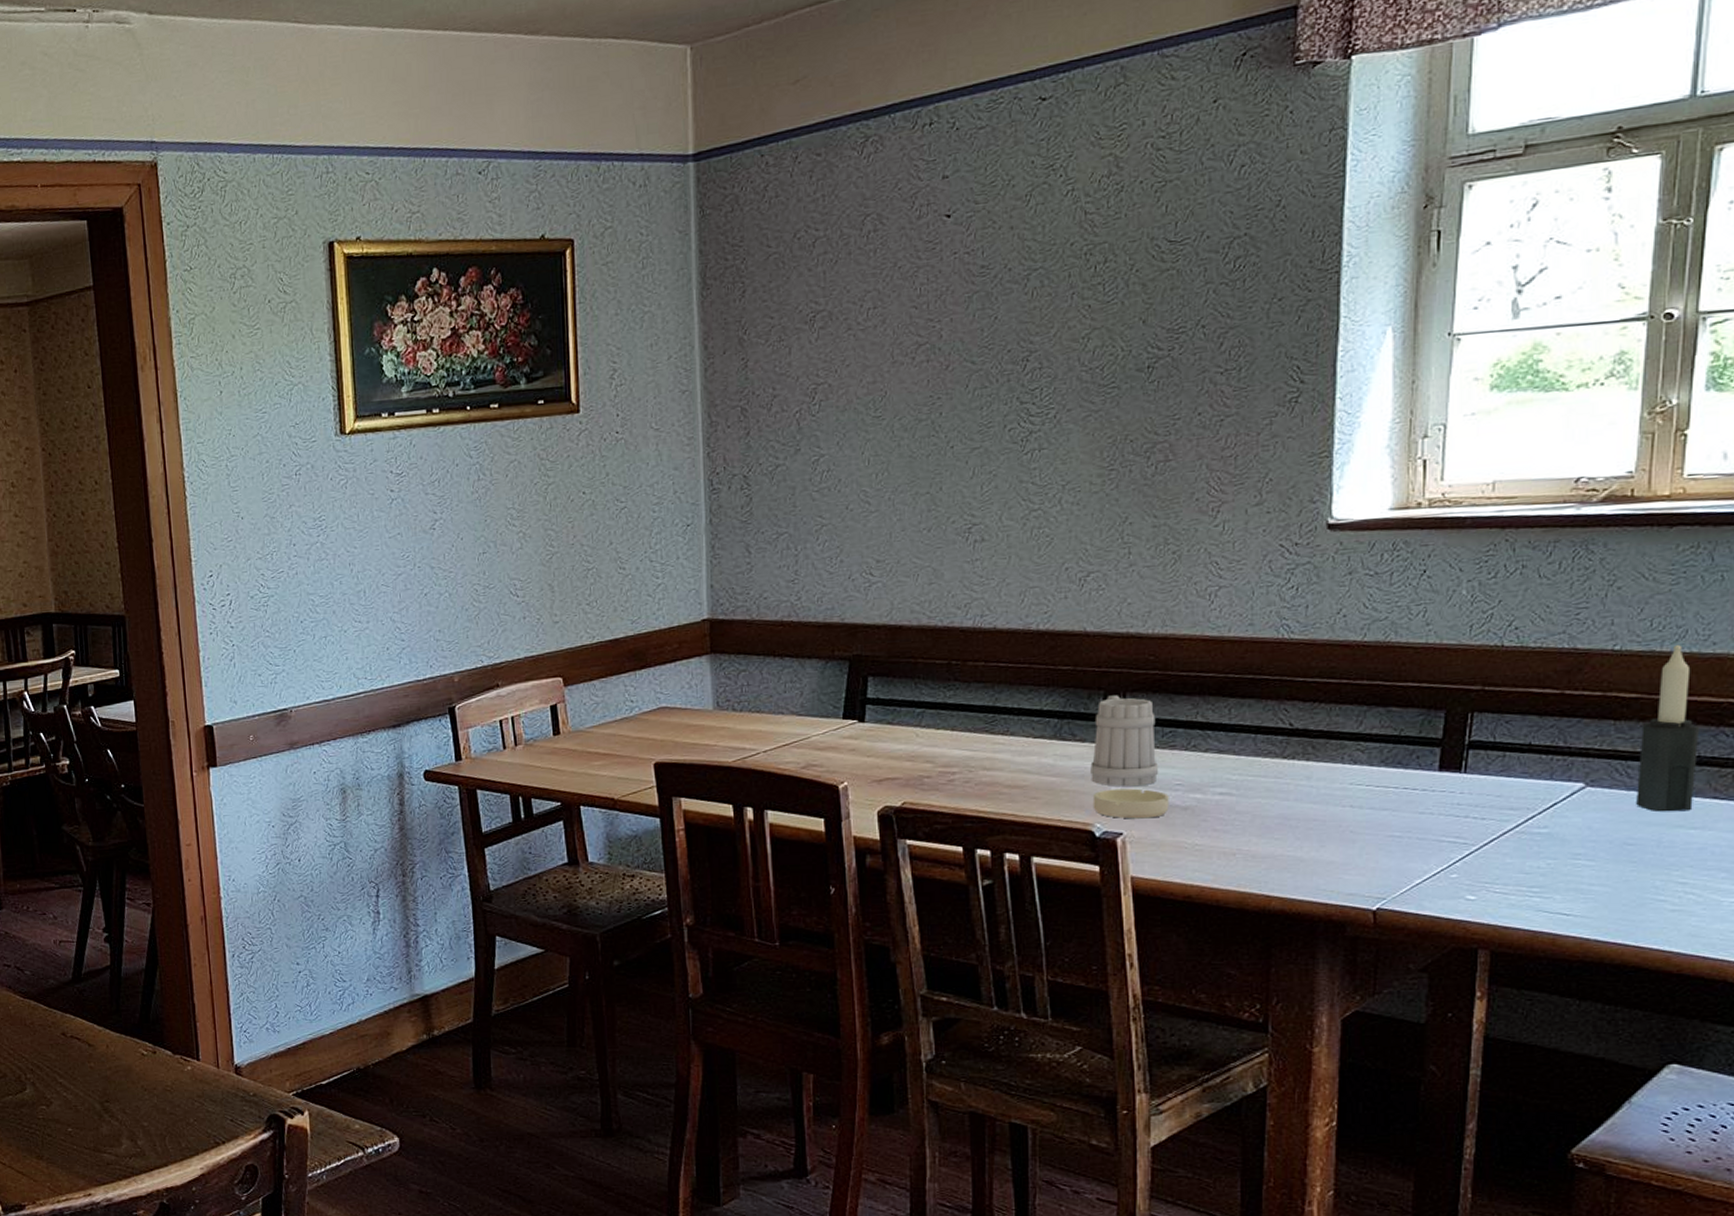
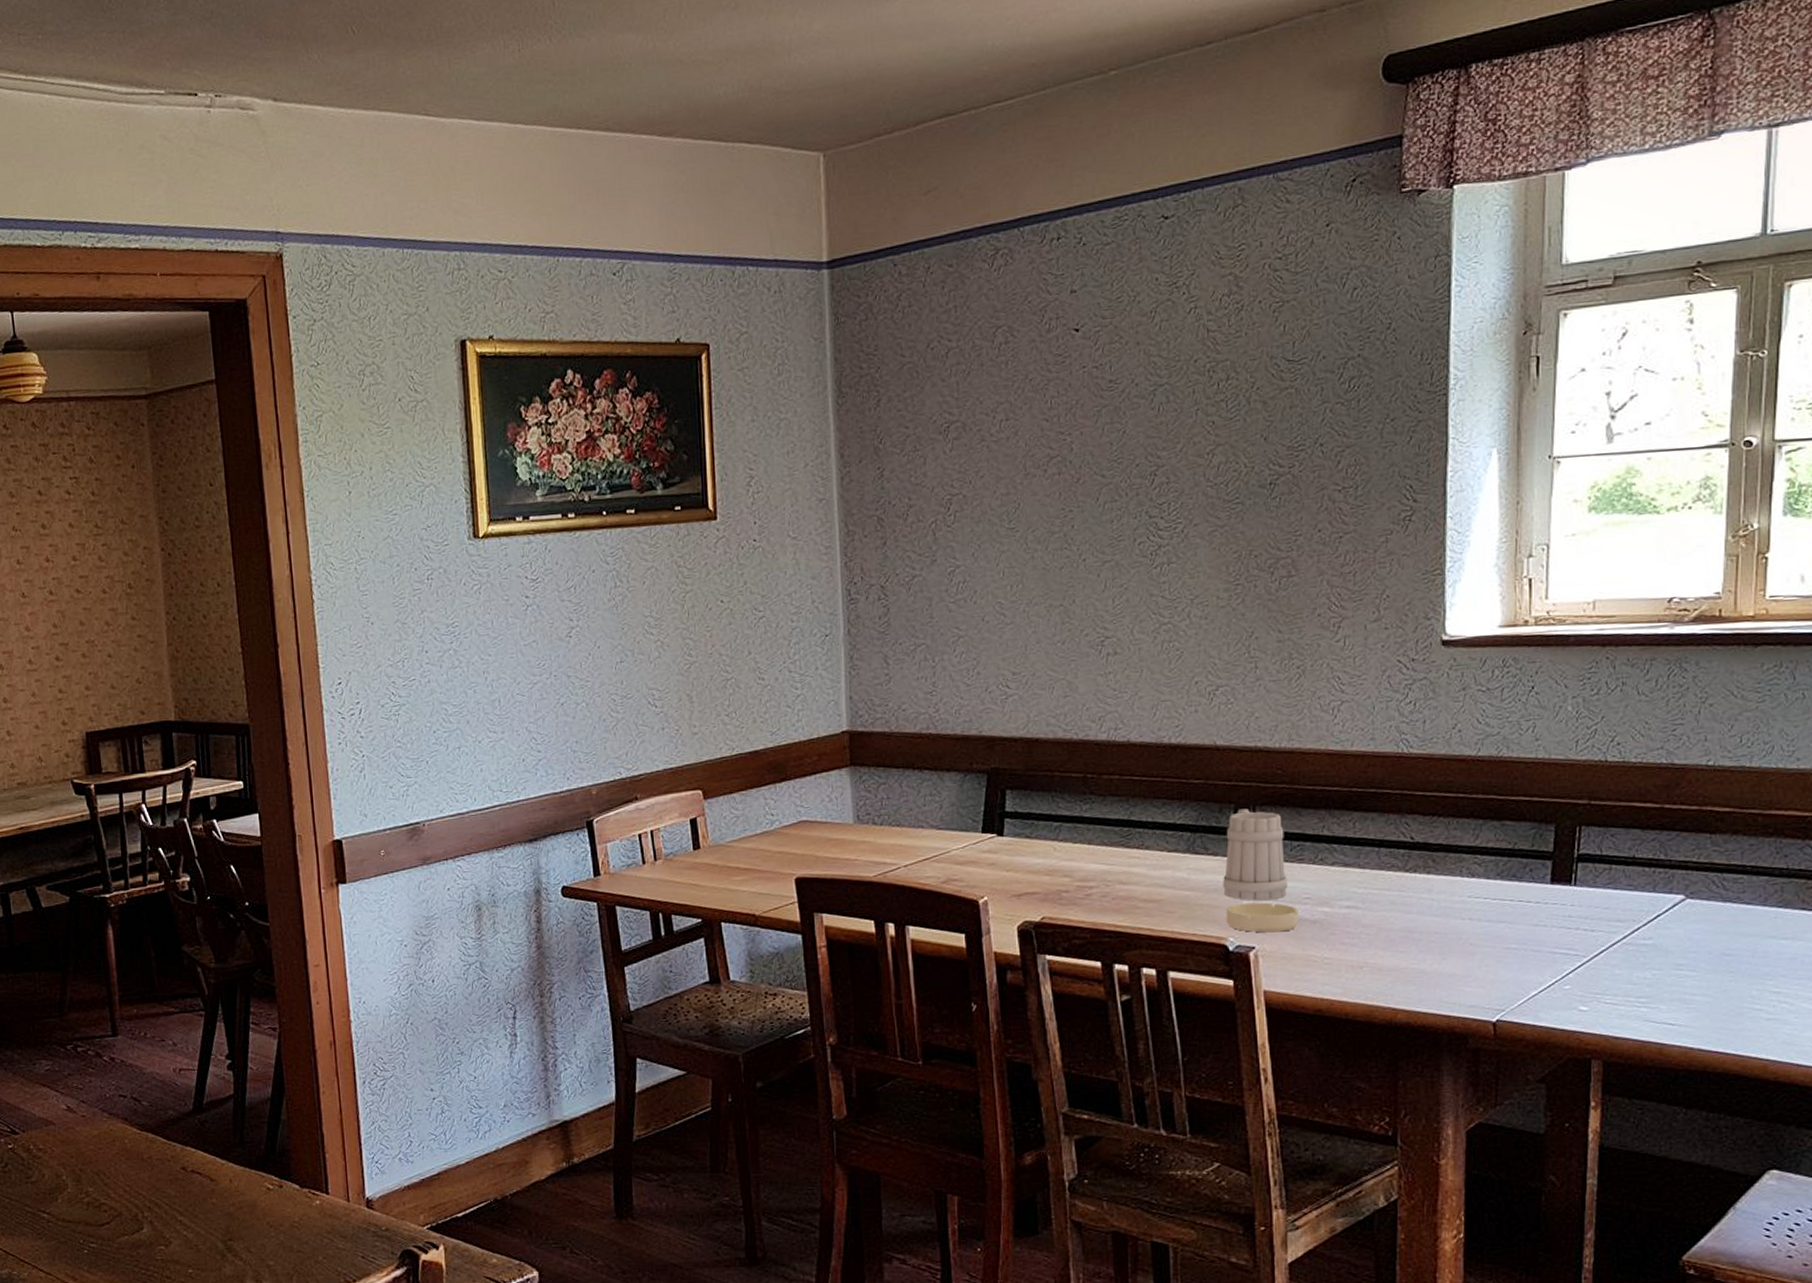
candle: present [1636,644,1700,812] -> none [1732,759,1788,923]

